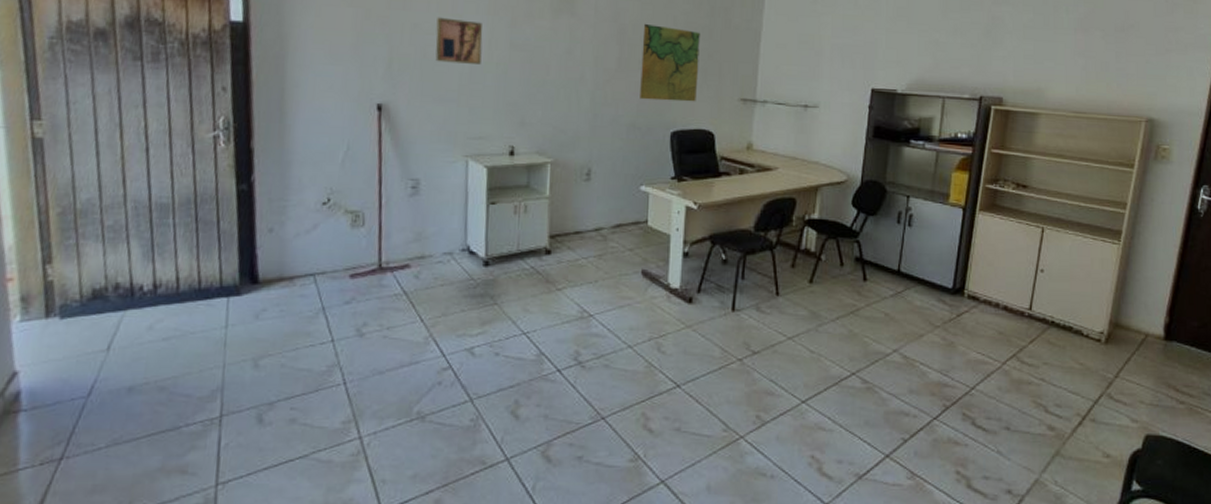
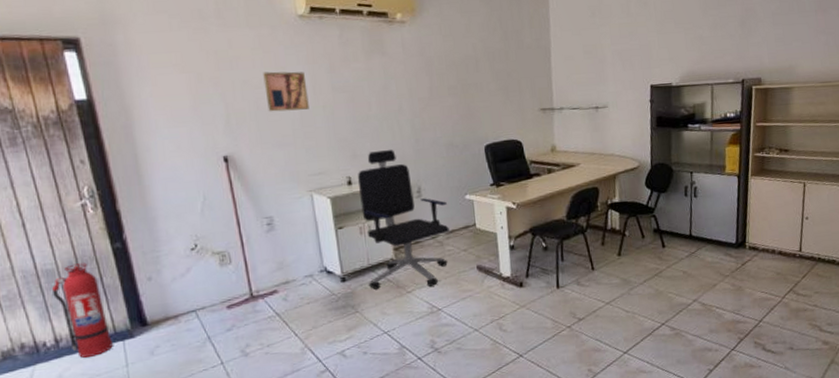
fire extinguisher: none [161,201,216,310] -> present [51,263,113,358]
office chair: none [513,121,618,287] -> present [357,149,450,291]
map: present [640,23,700,102] -> none [448,53,503,121]

